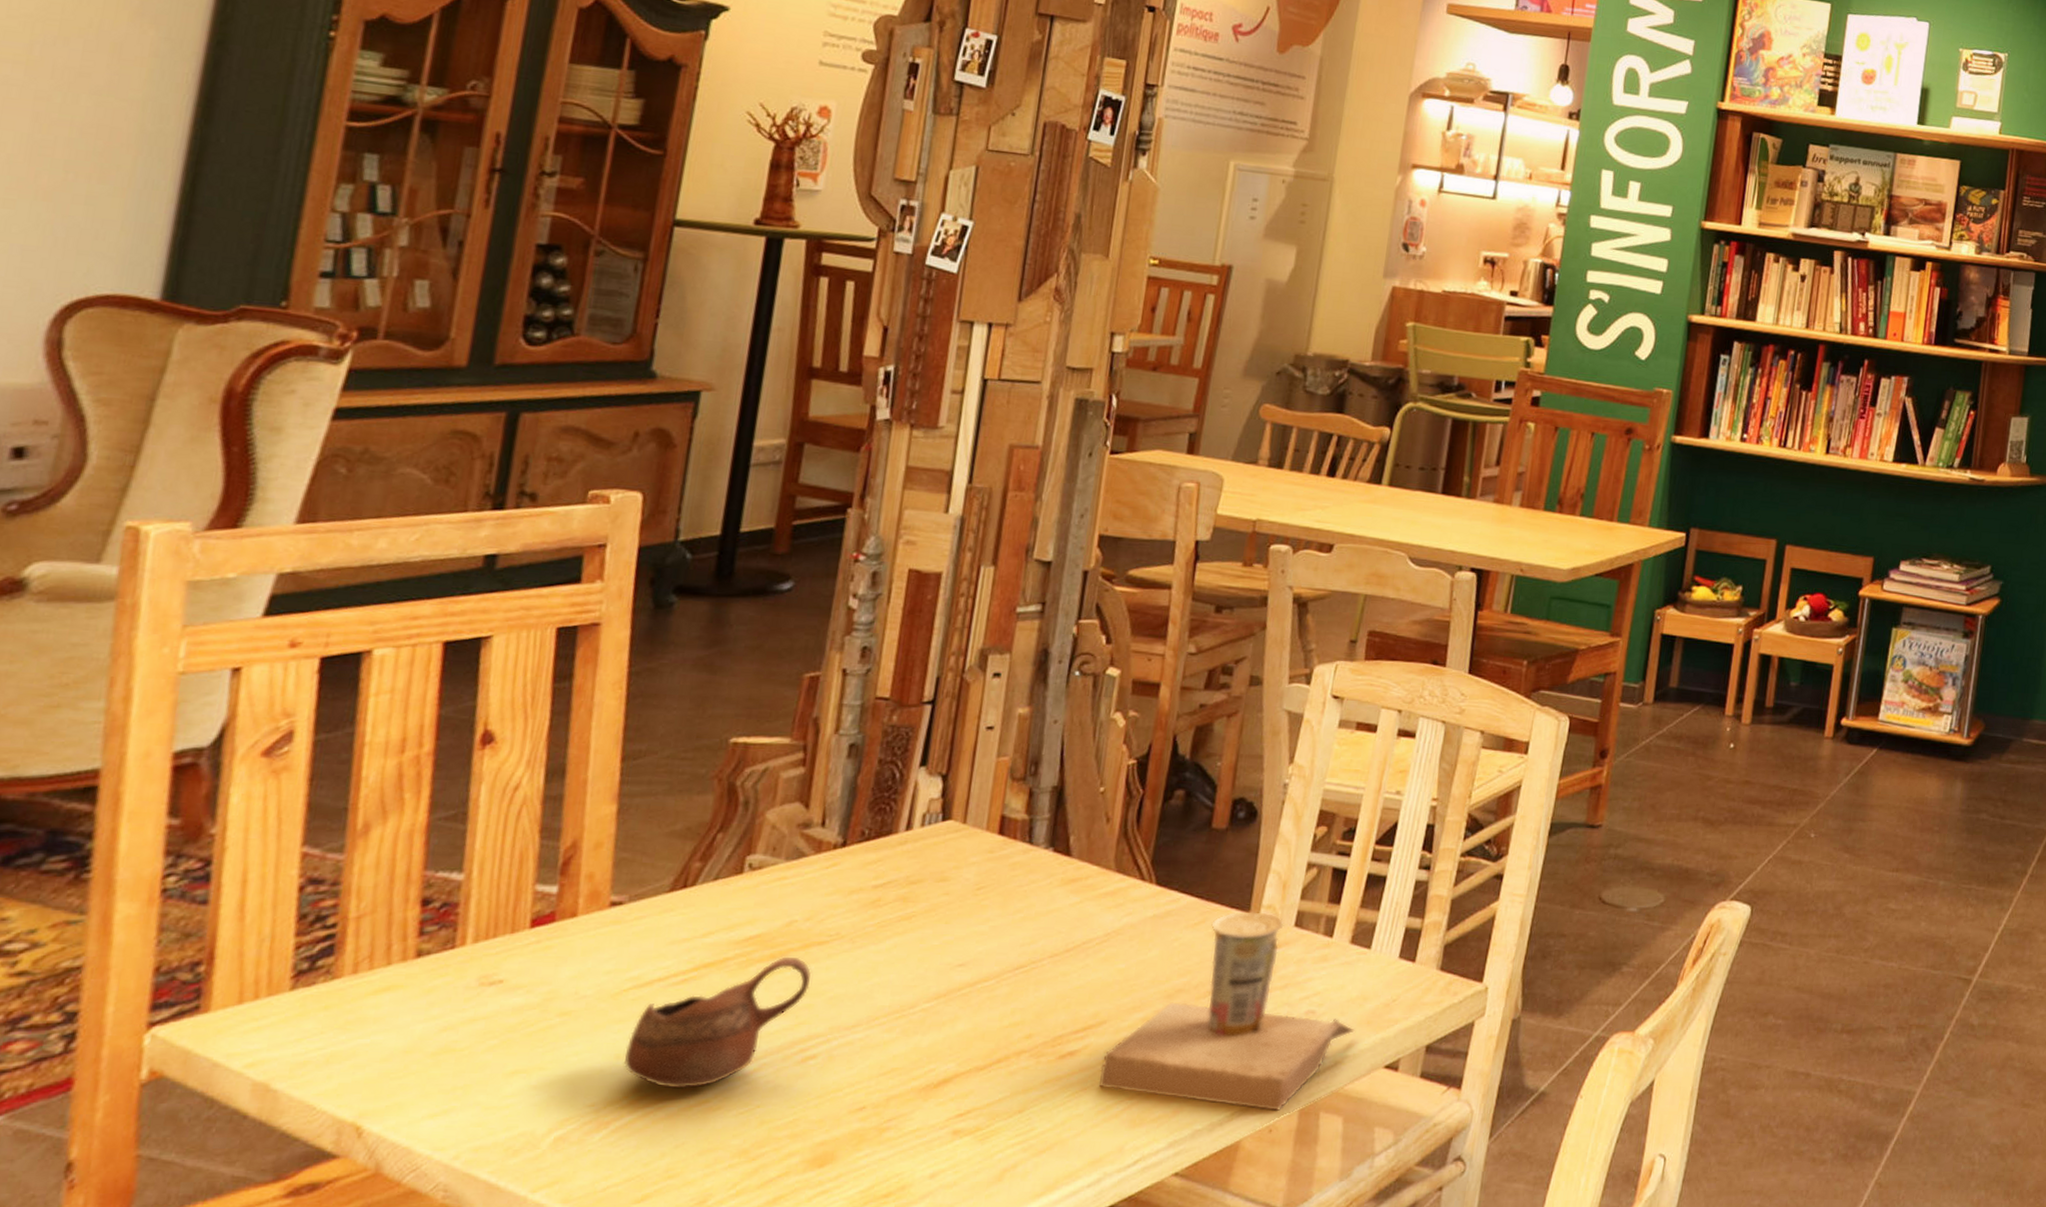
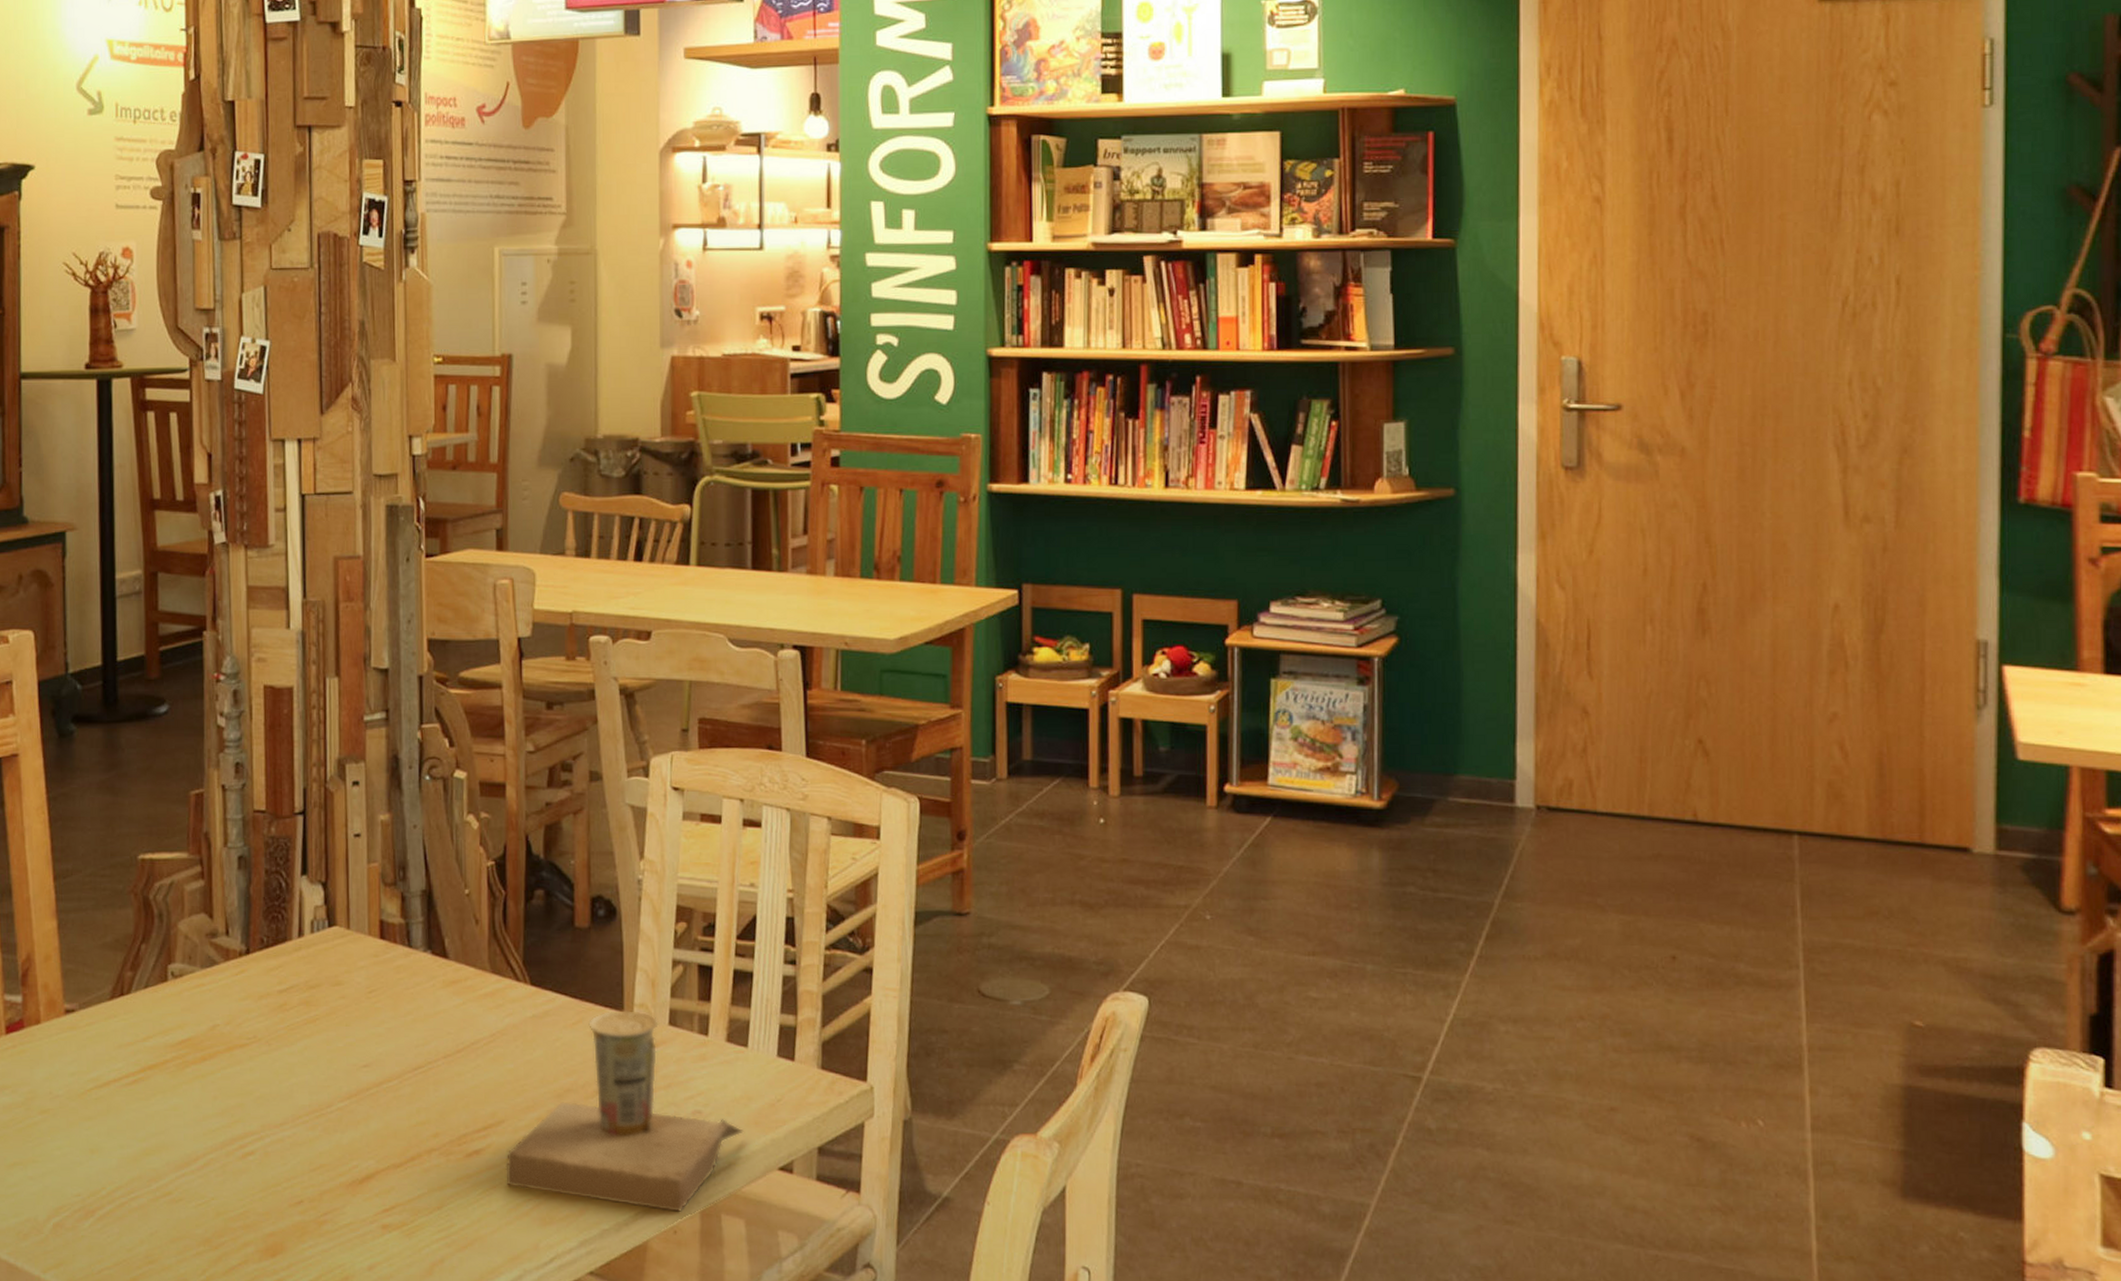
cup: present [623,956,812,1089] -> none [97,1058,239,1181]

